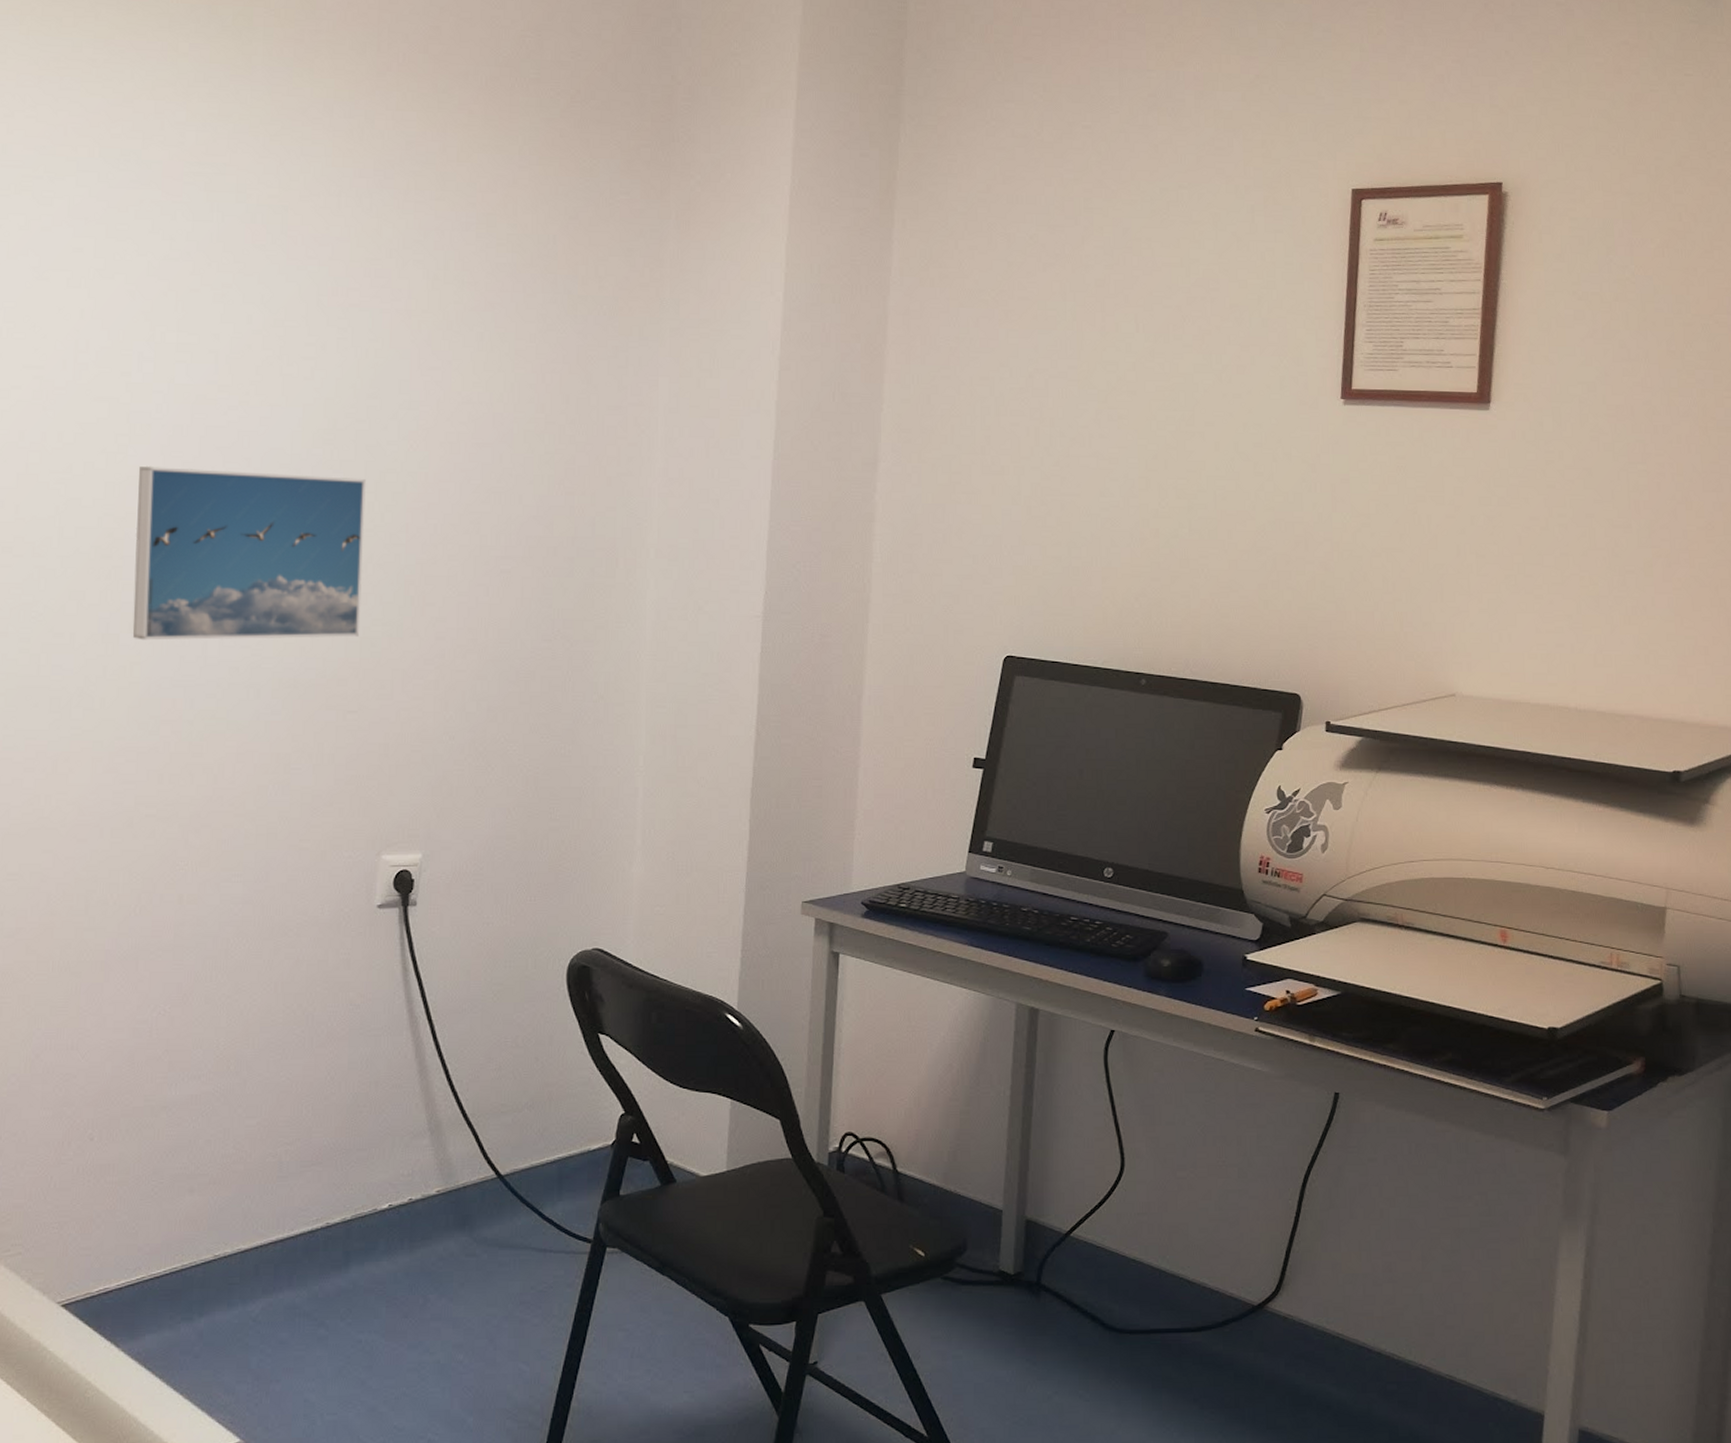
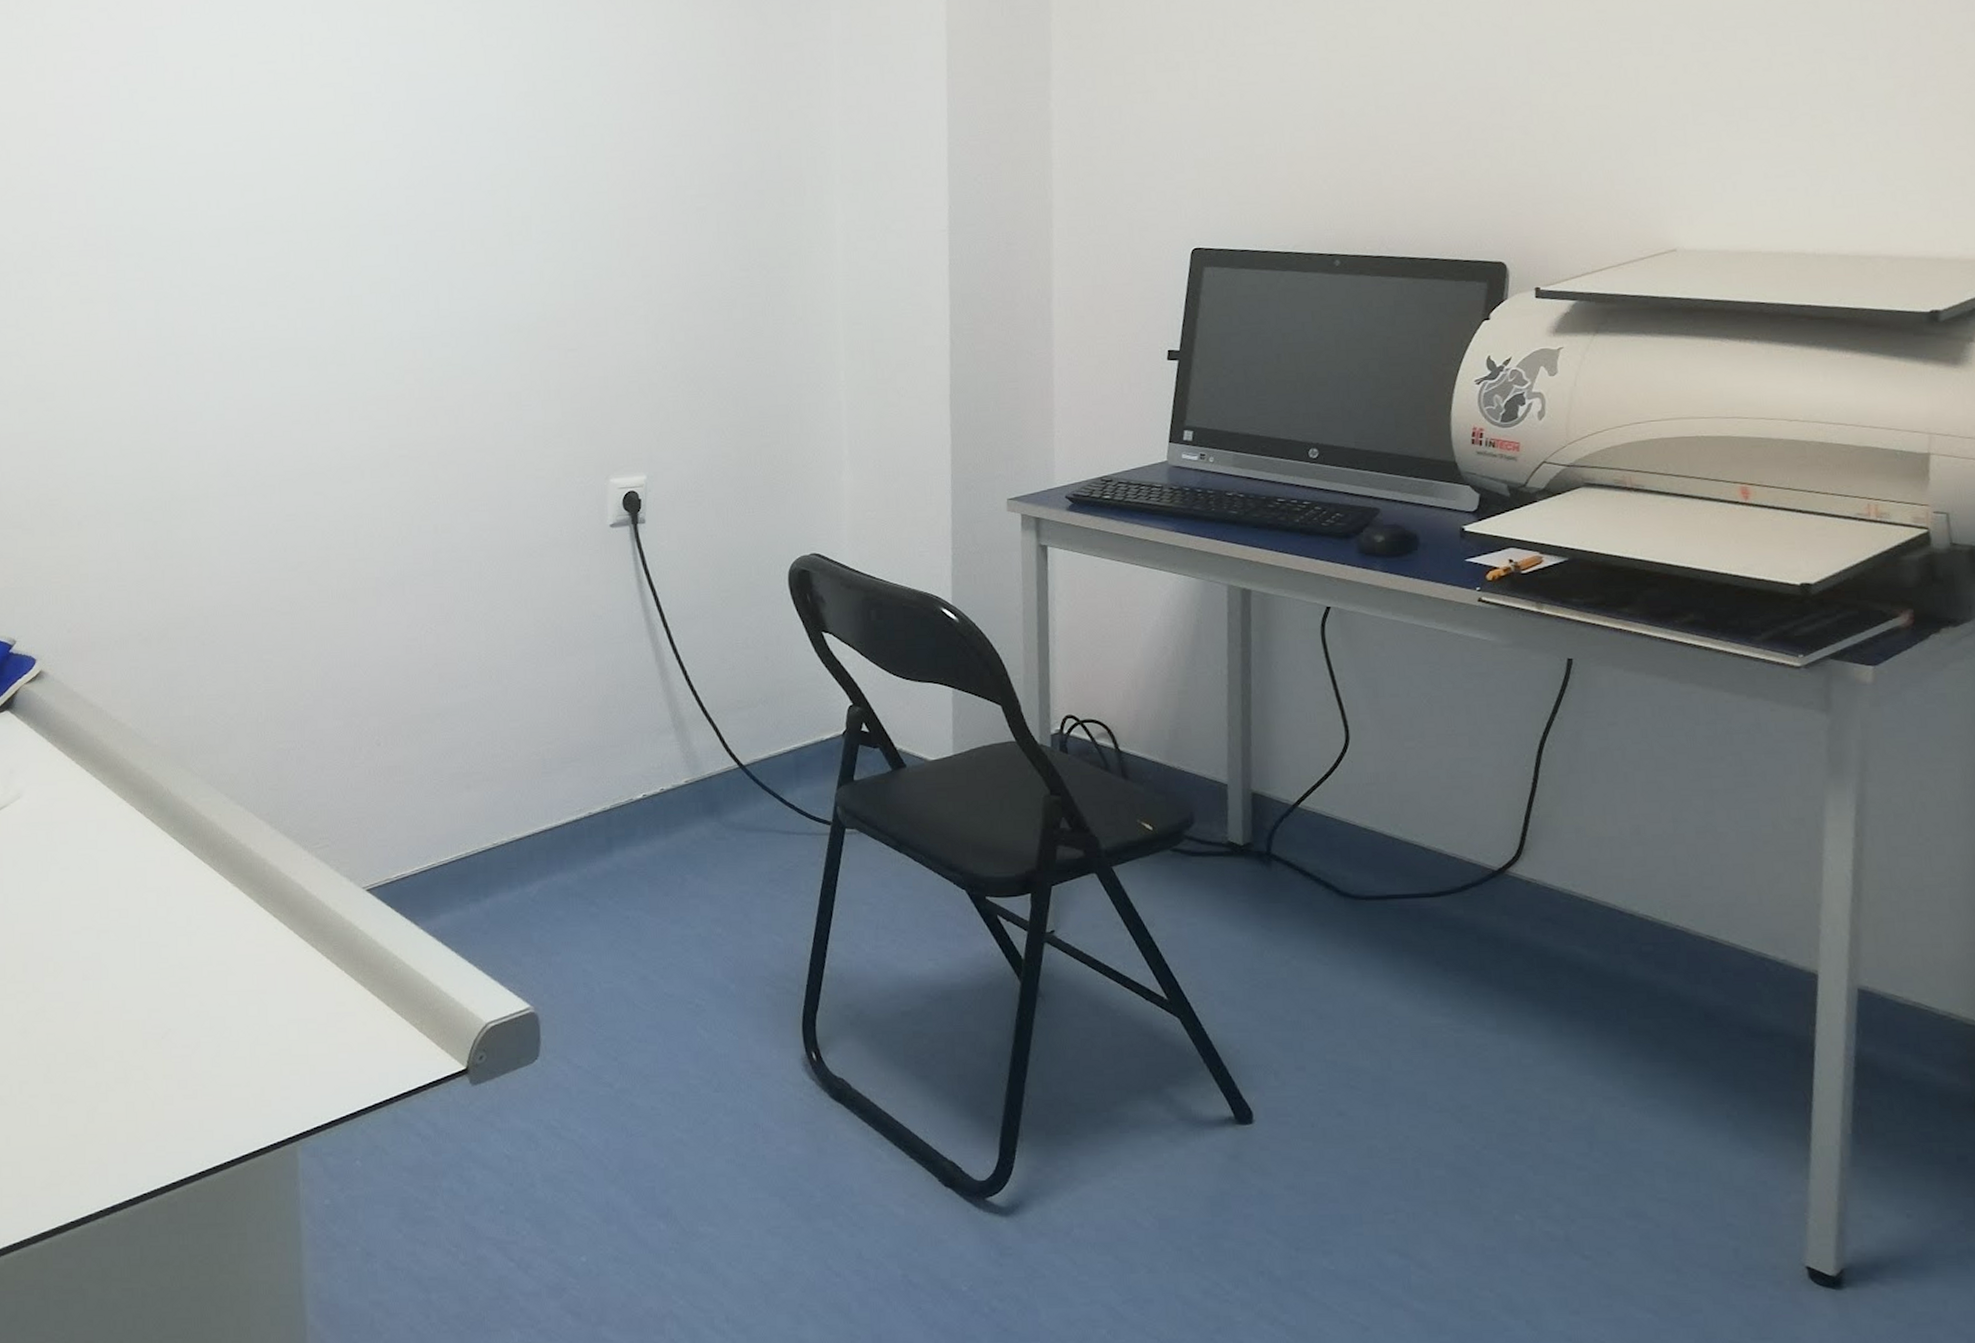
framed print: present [132,465,367,641] -> none [366,134,573,299]

